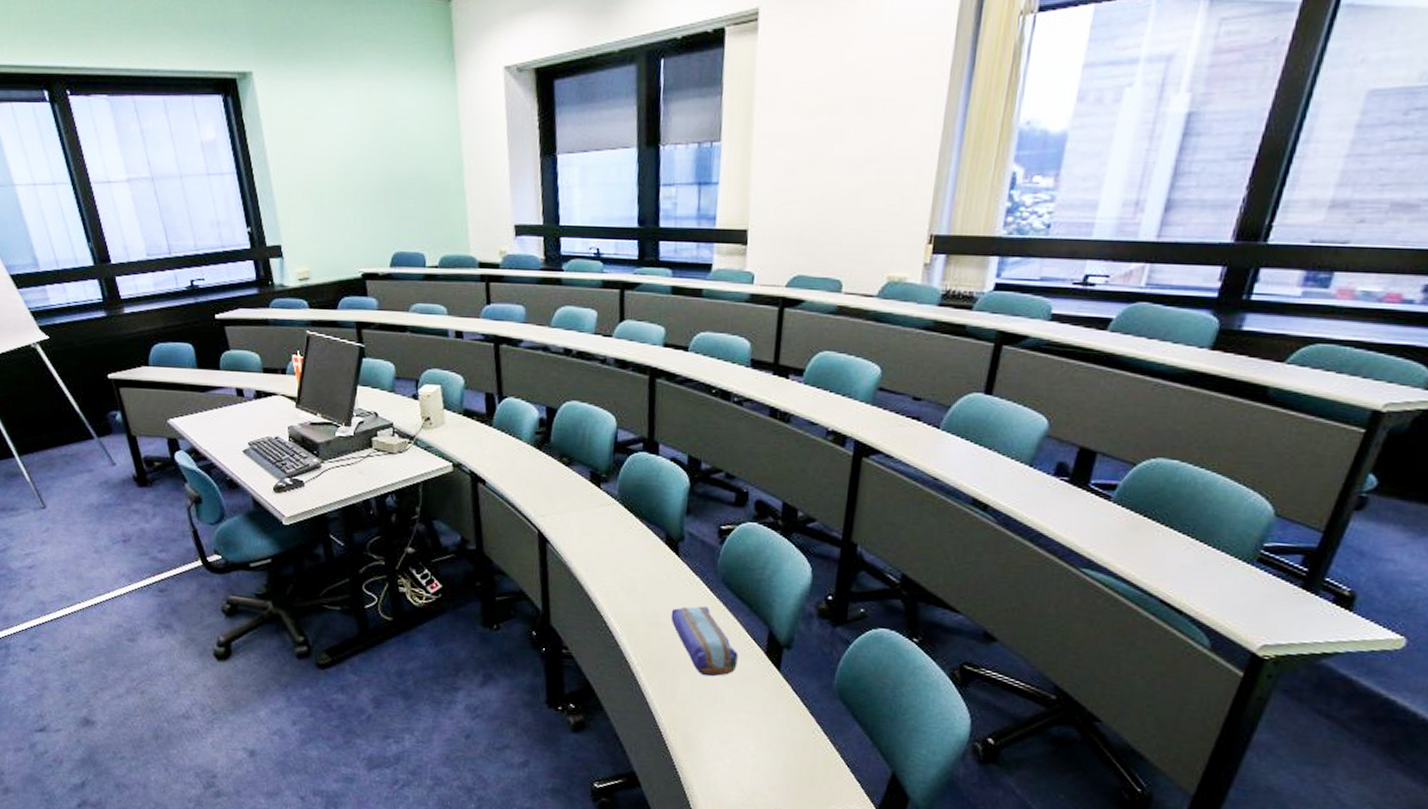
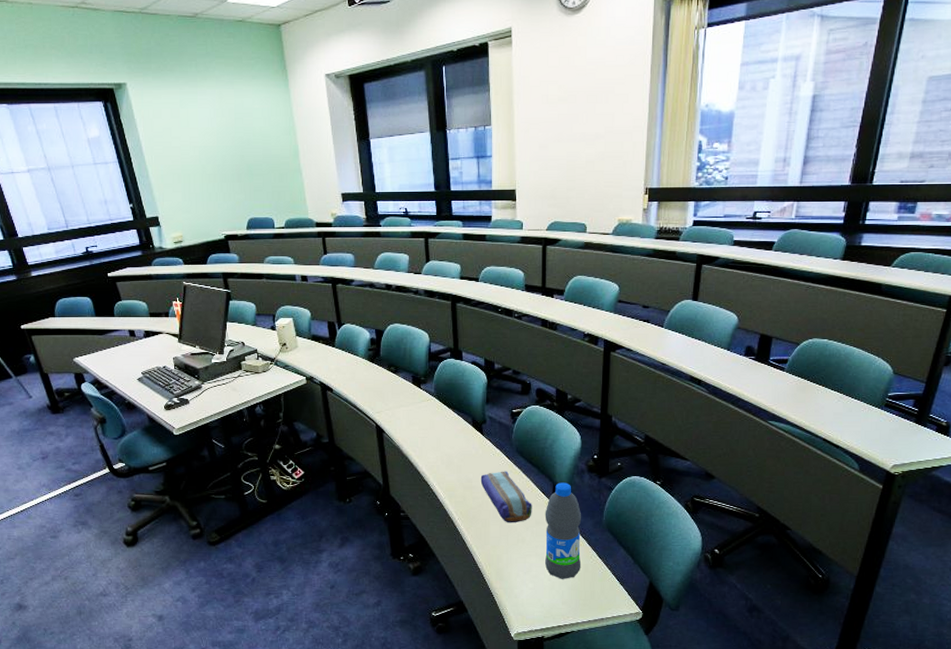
water bottle: none [750,628,805,758] -> present [545,482,582,579]

